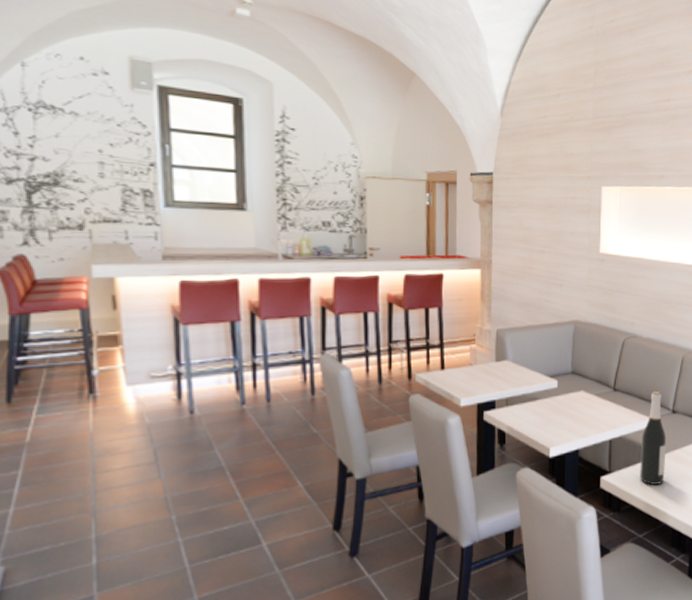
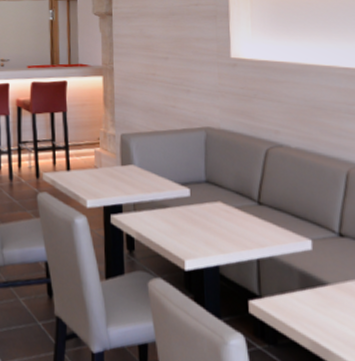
wine bottle: present [640,392,667,485] -> none [299,209,336,321]

